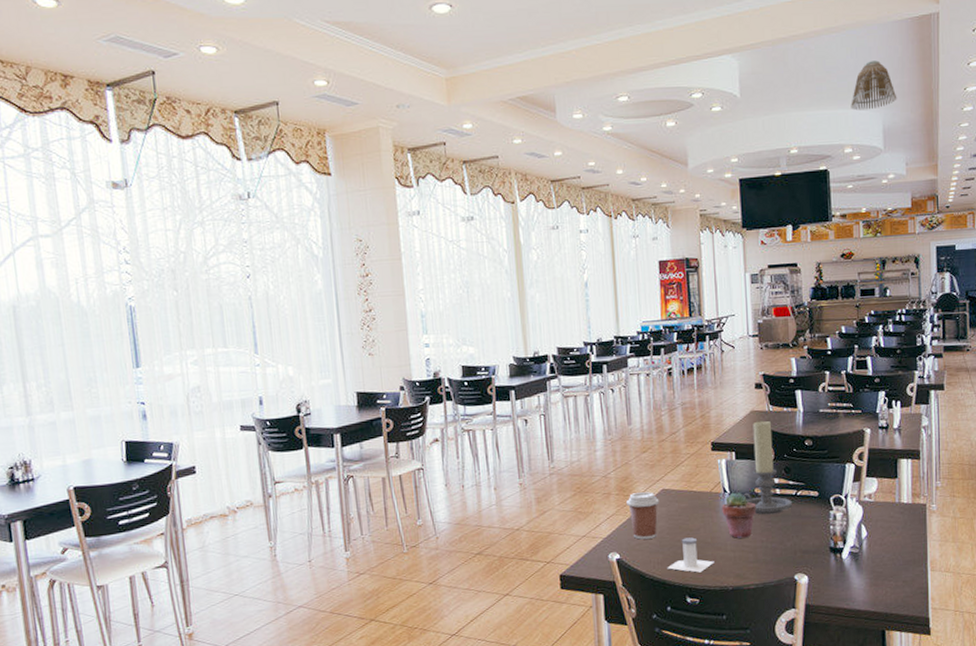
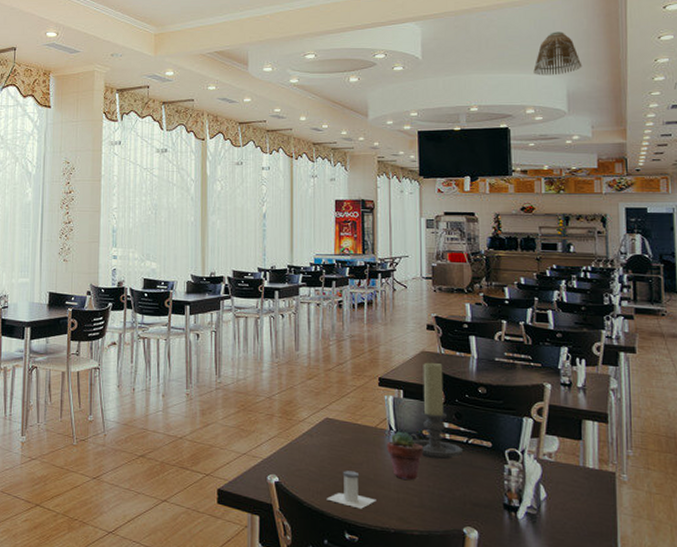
coffee cup: present [627,492,660,540] -> none [289,418,322,466]

